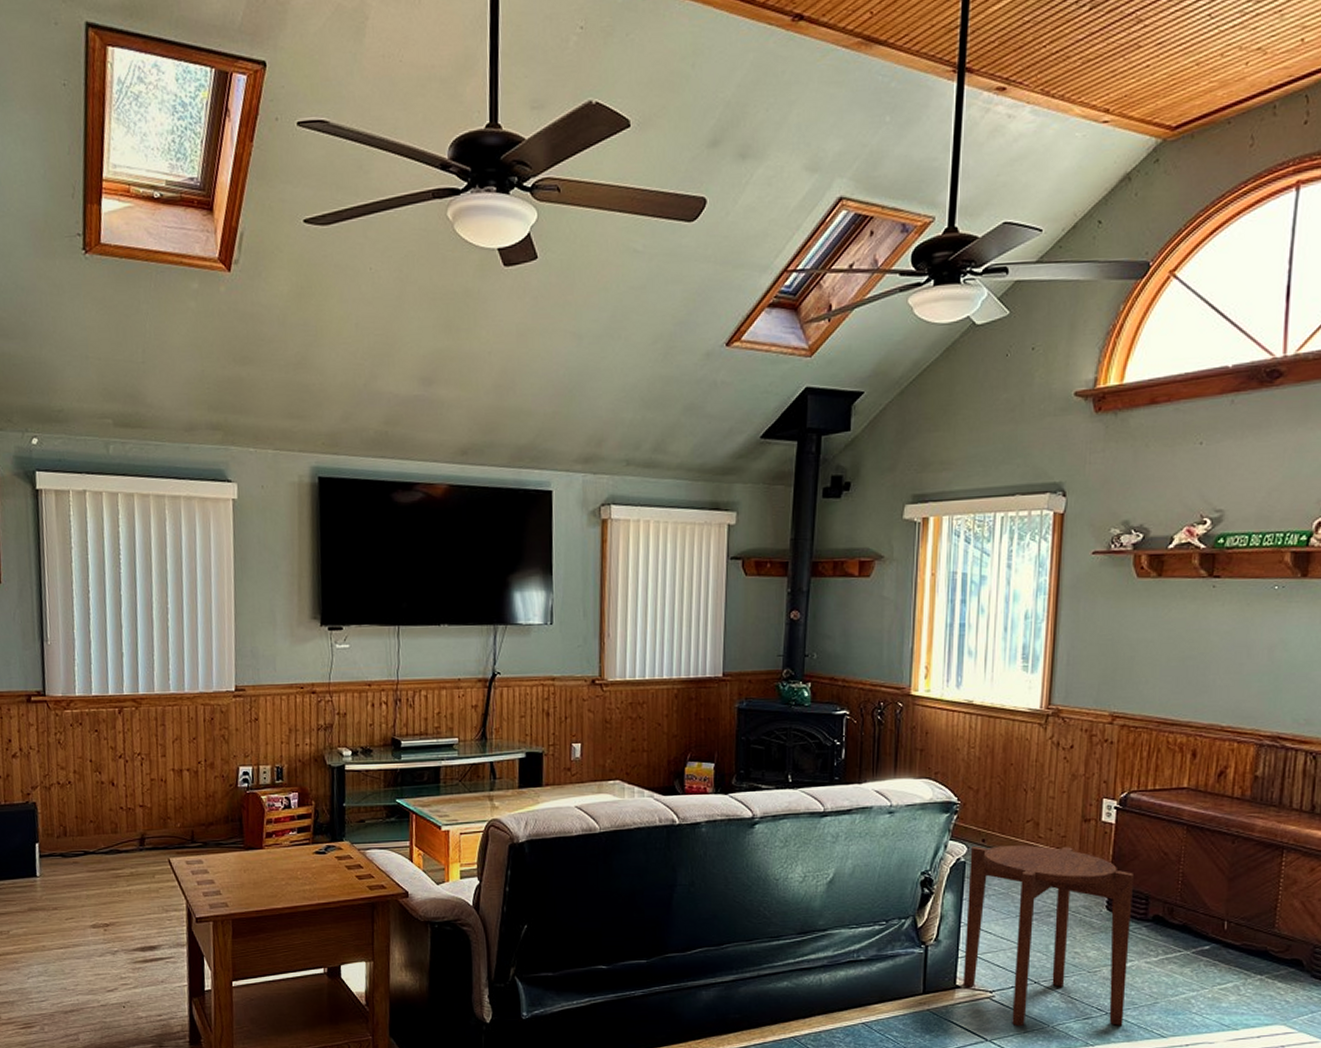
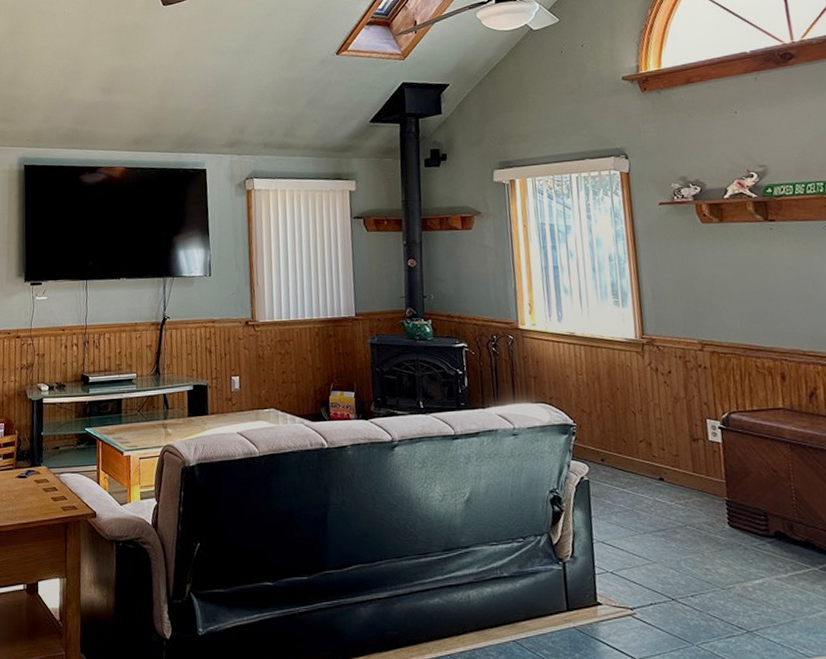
side table: present [963,845,1135,1027] -> none [592,464,766,646]

